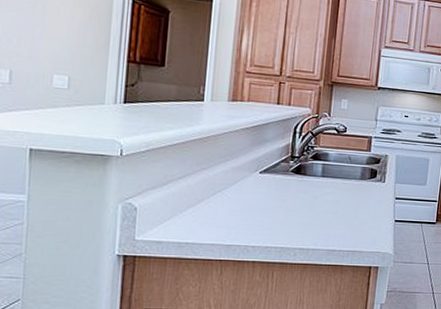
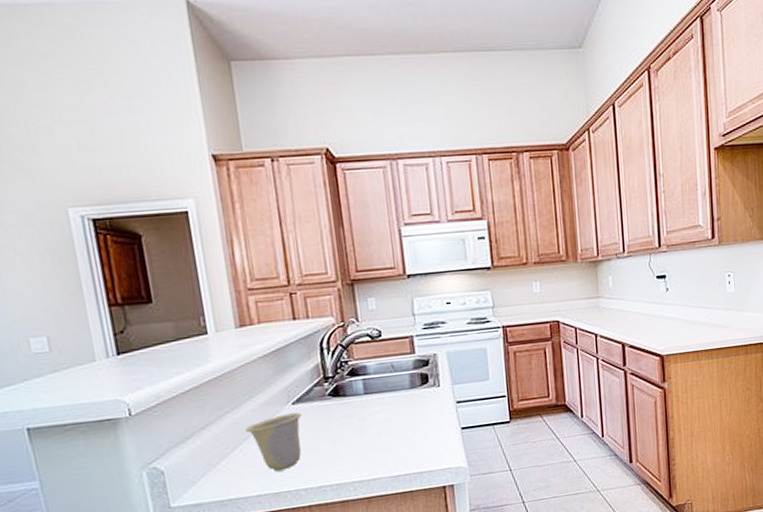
cup: none [215,180,266,227] -> present [246,412,302,472]

